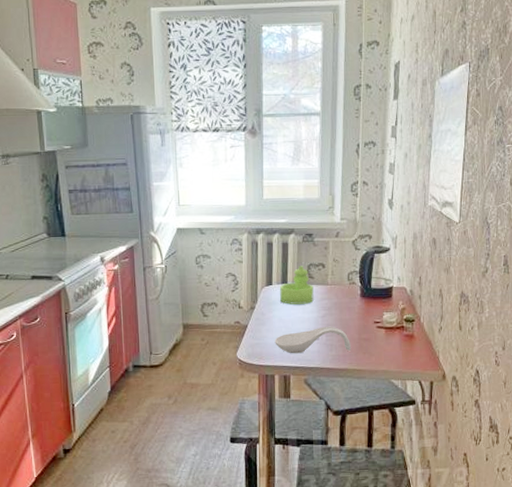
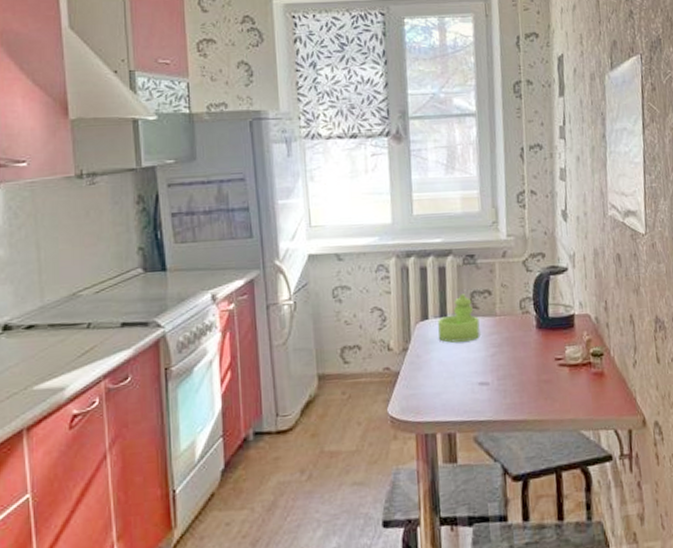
spoon rest: present [275,326,351,354] -> none [434,367,529,405]

